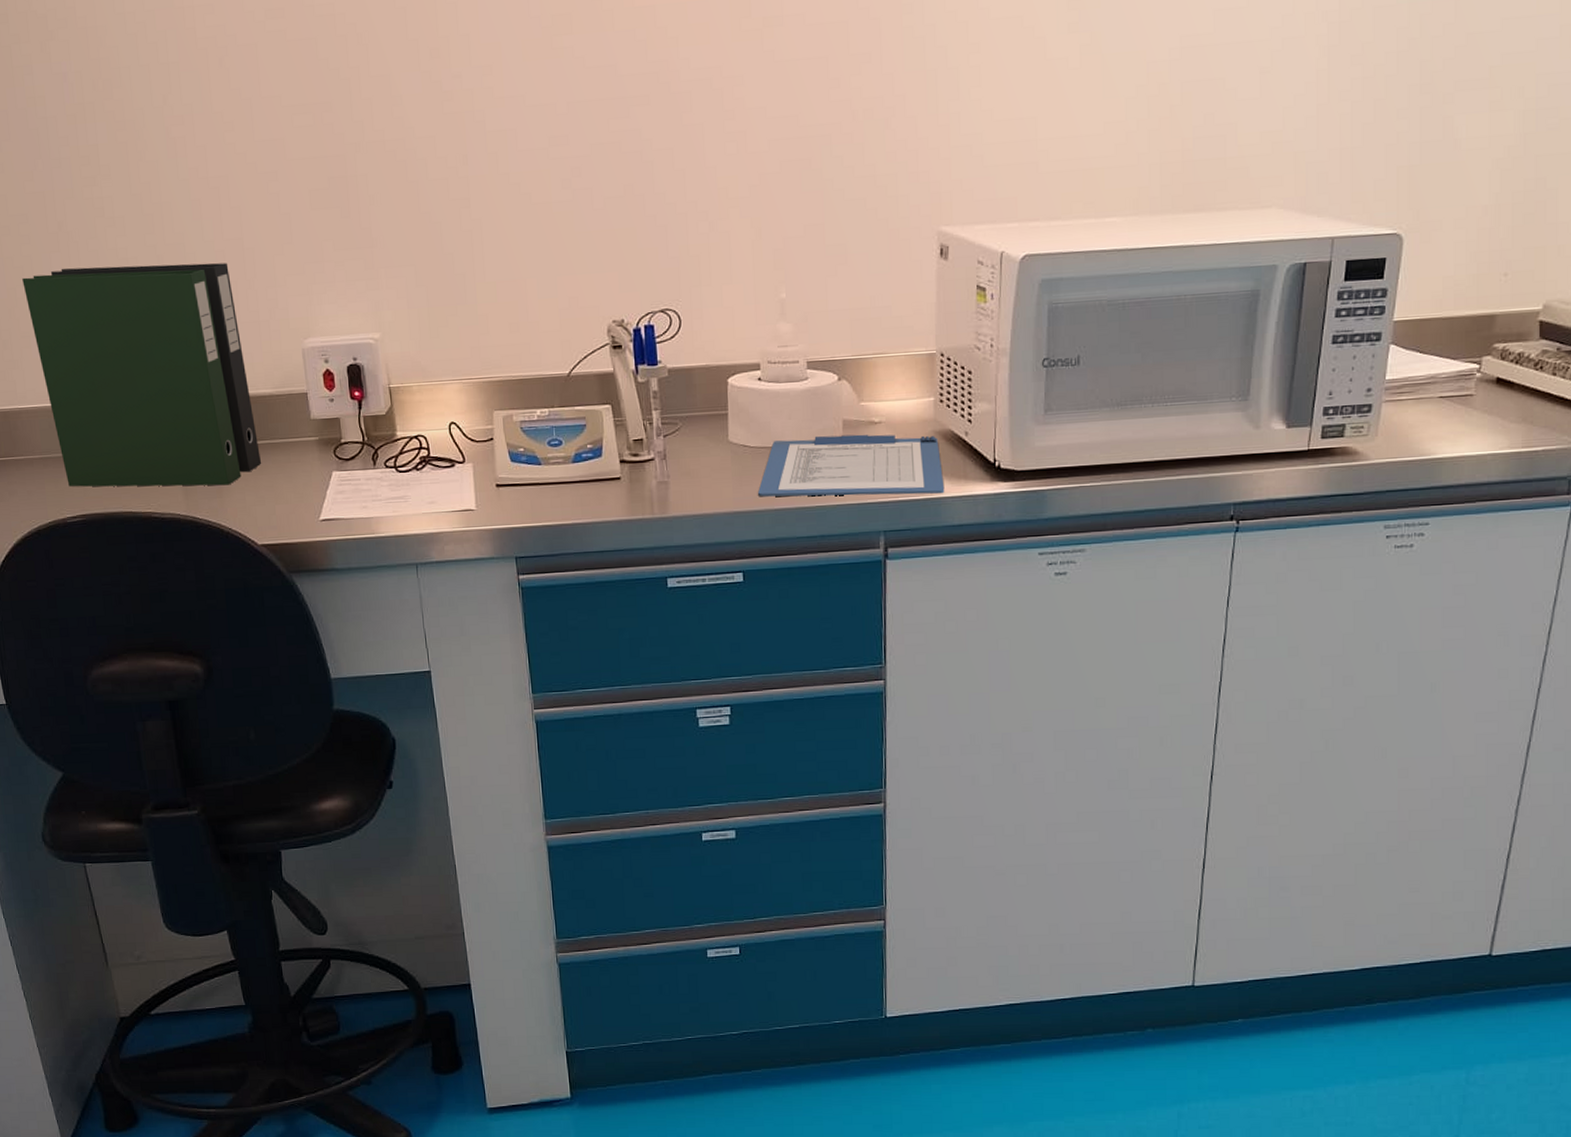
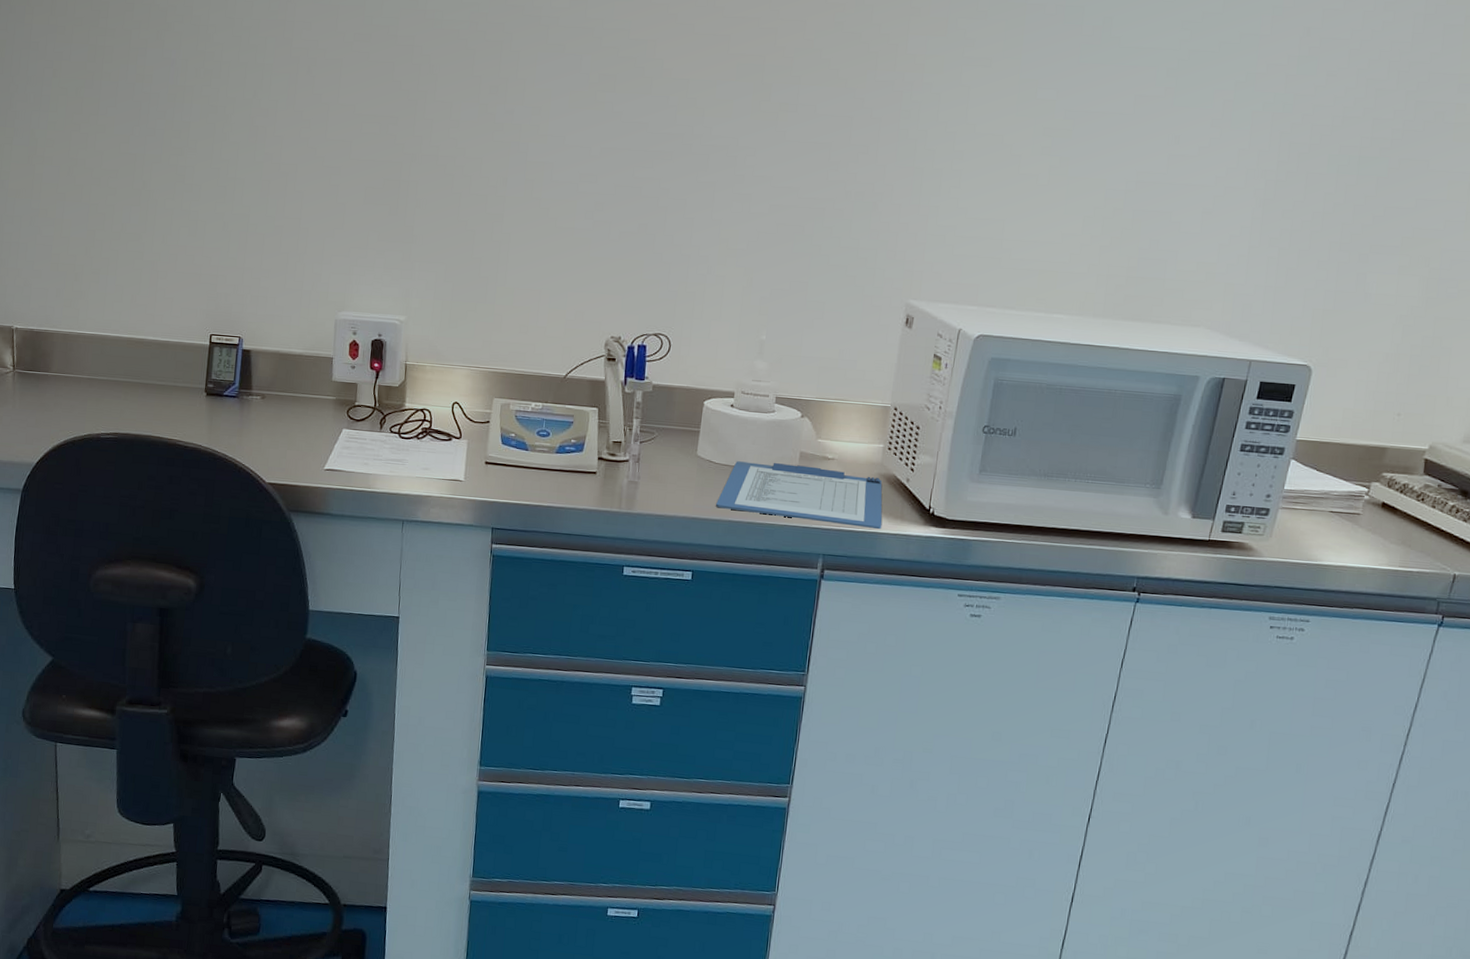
binder: present [22,263,262,487] -> none [102,220,284,427]

